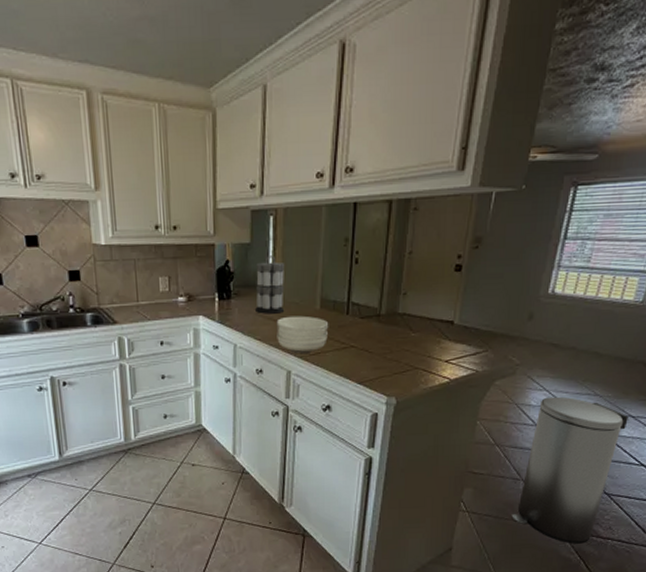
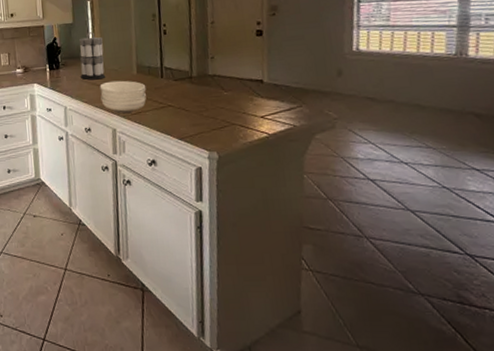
pedal bin: present [511,396,628,544] -> none [361,149,473,313]

